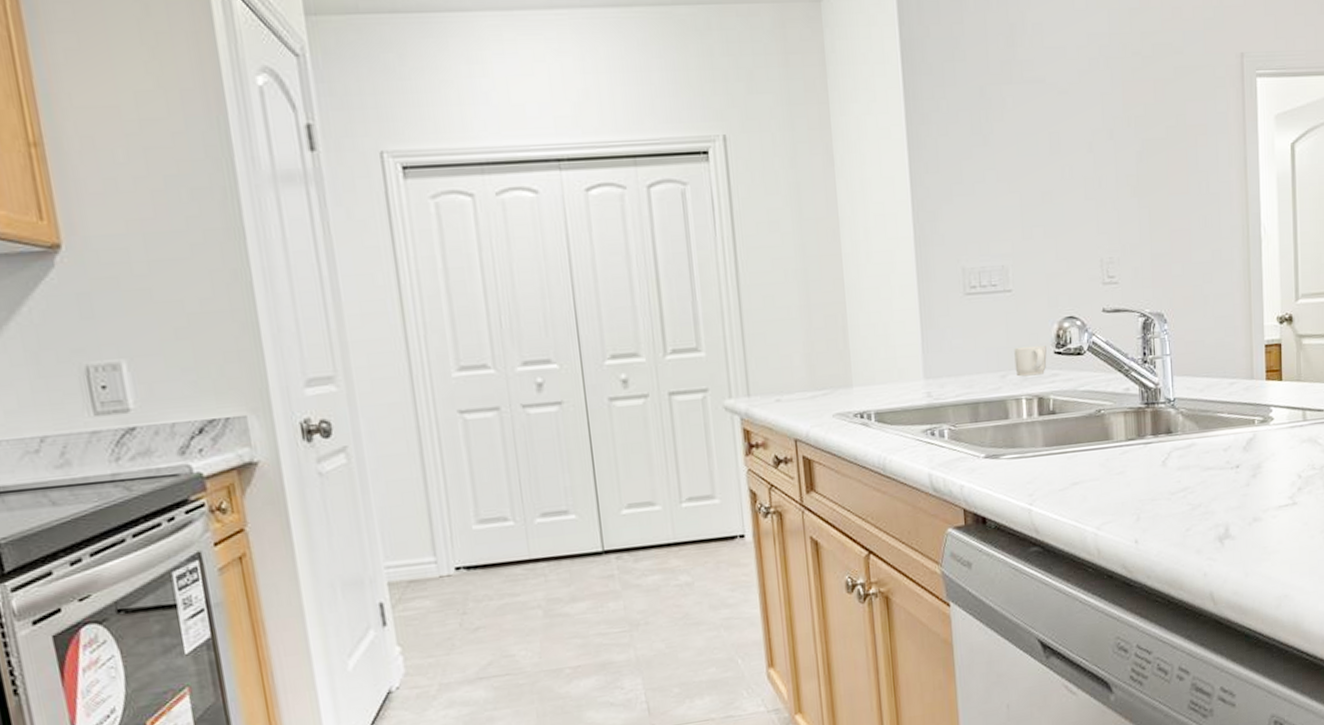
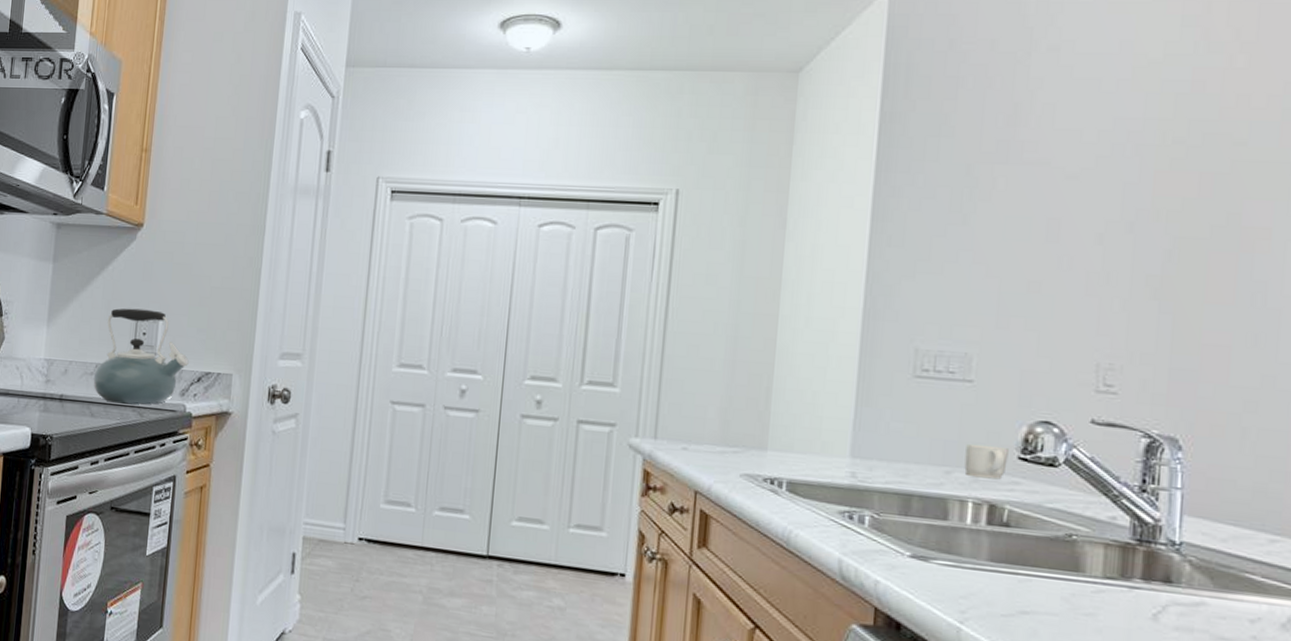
kettle: none [40,355,181,482] -> present [93,308,189,404]

